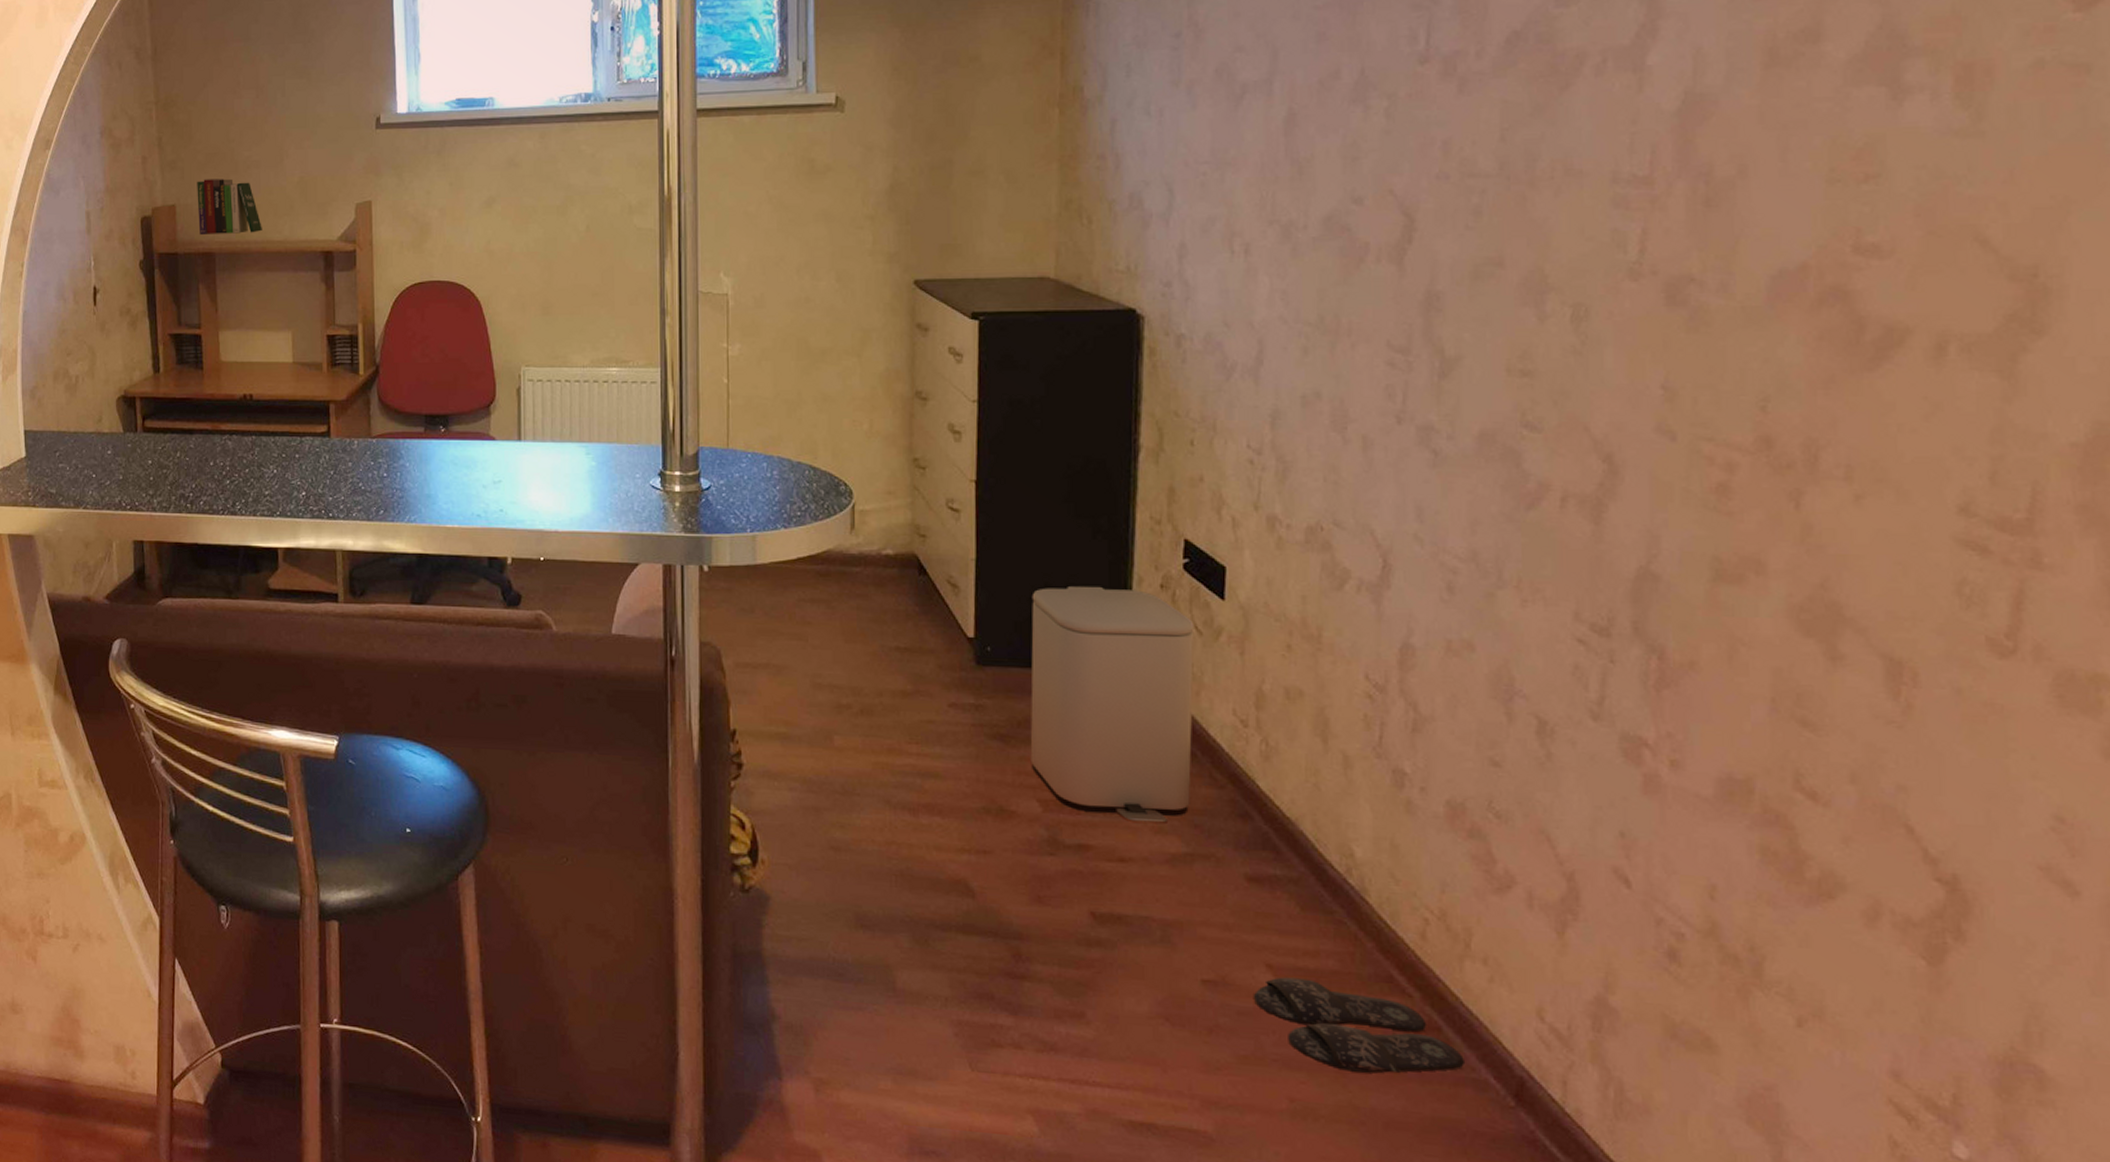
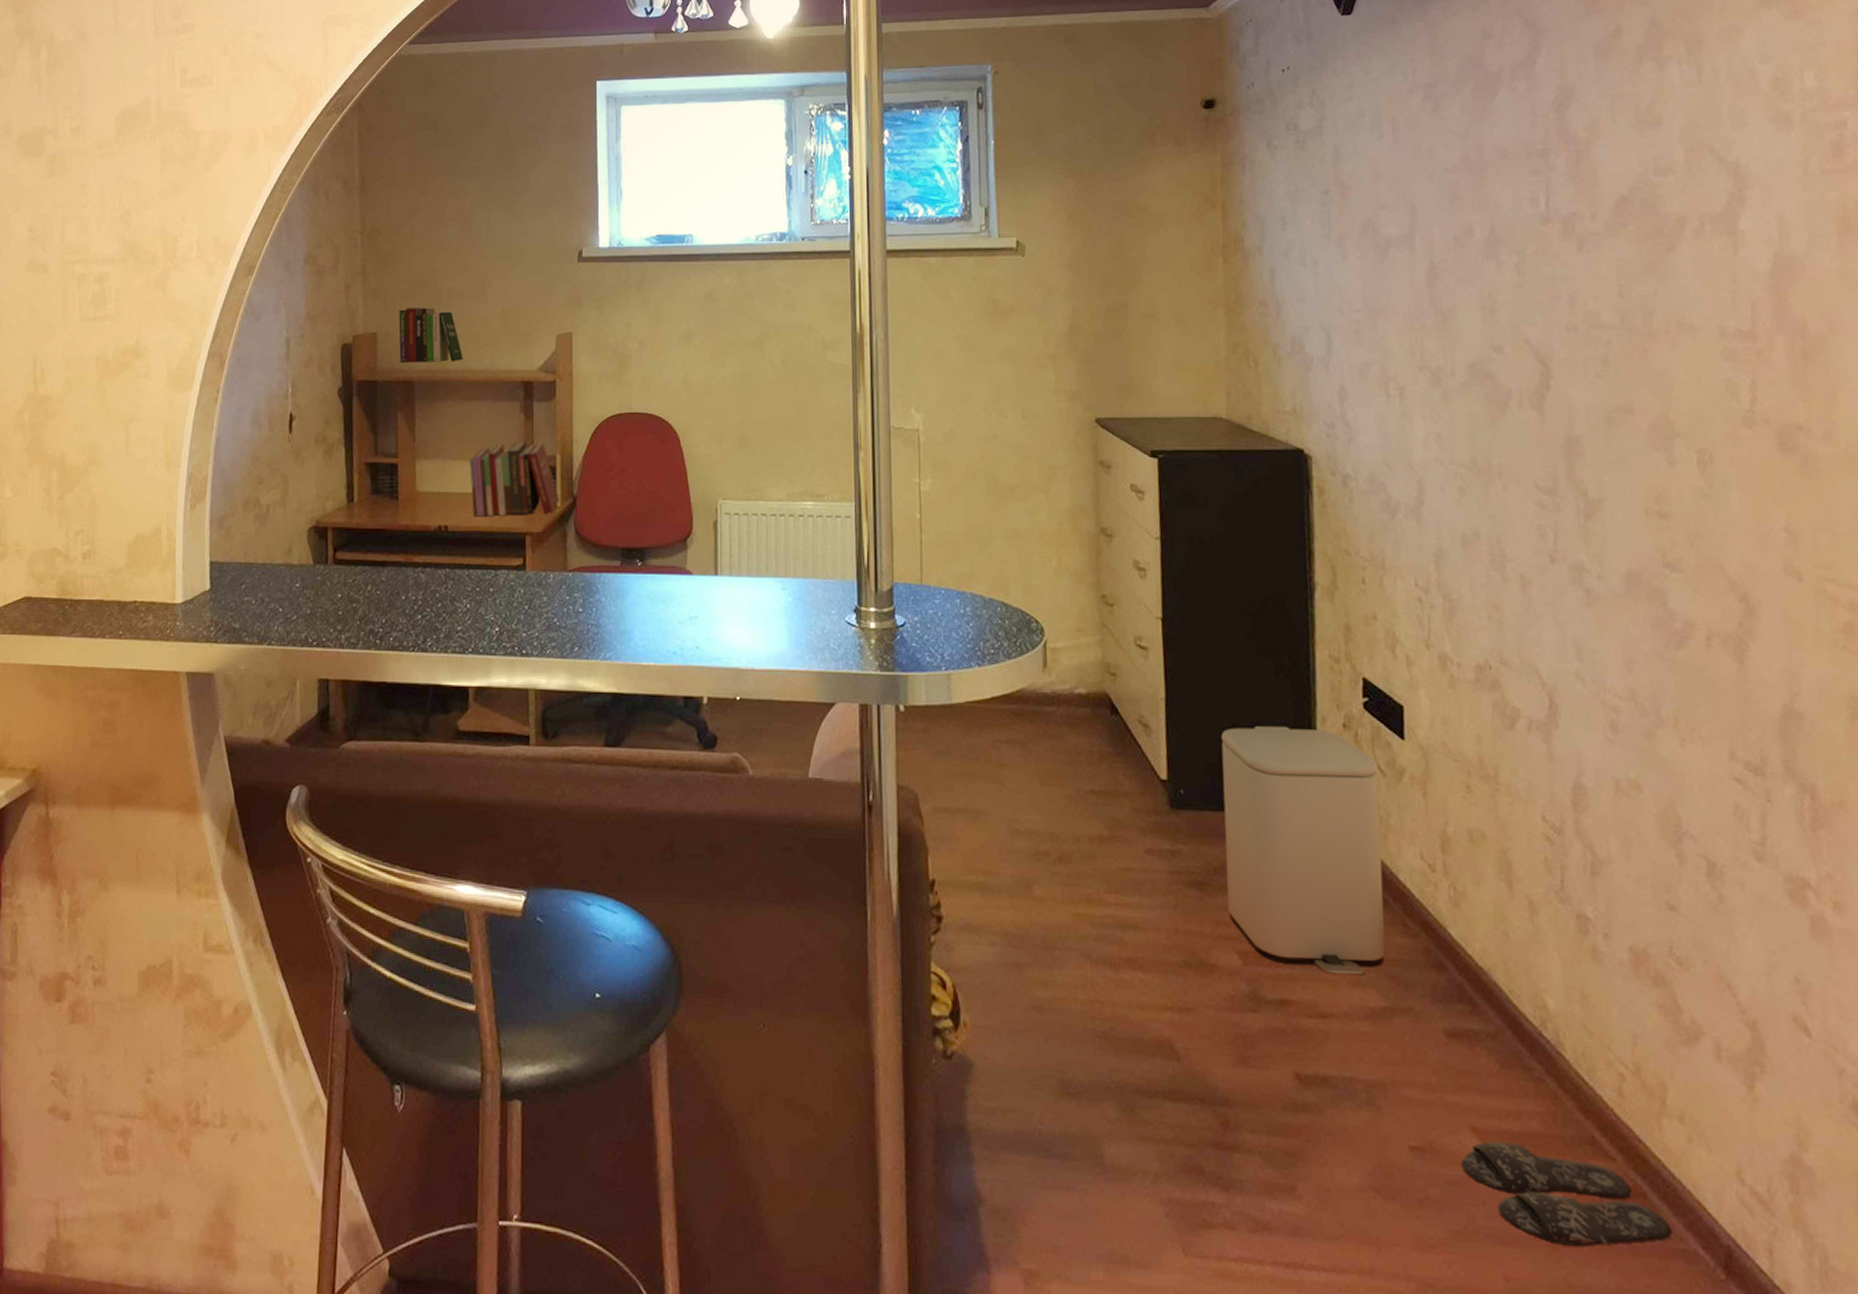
books: none [271,311,362,386] -> present [469,441,559,517]

